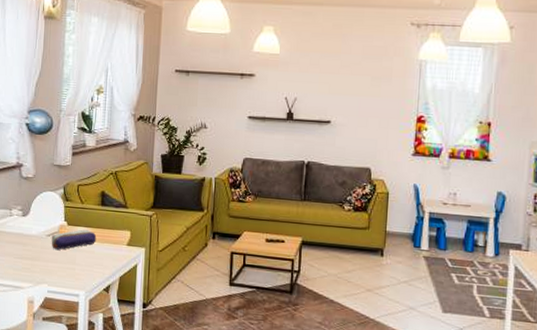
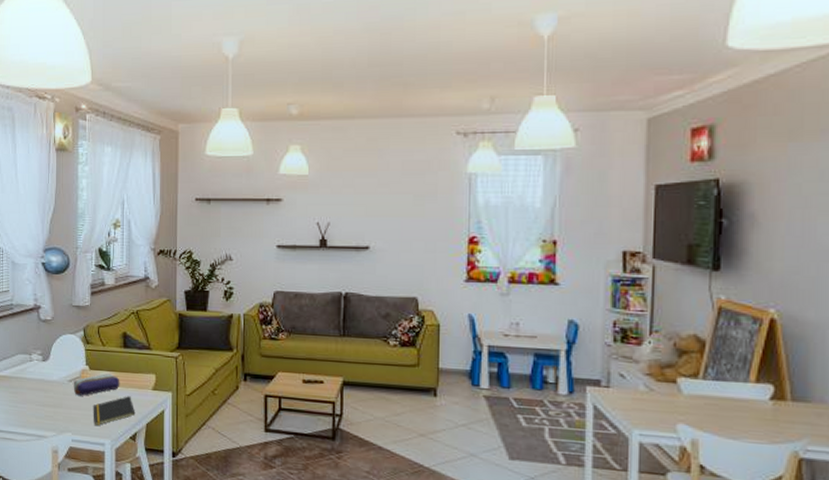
notepad: none [69,250,110,279] -> present [93,396,136,426]

